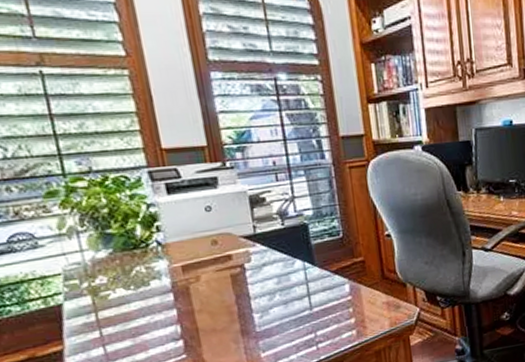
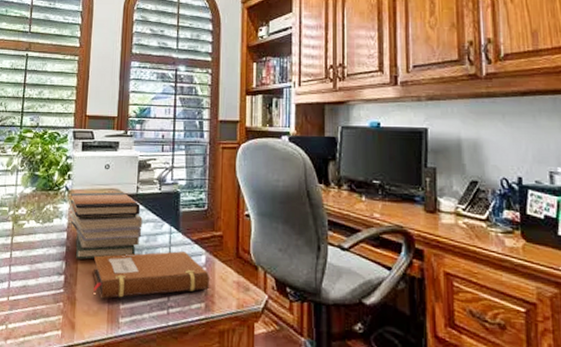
book stack: none [165,234,271,319] -> present [69,192,143,260]
notebook: none [217,284,359,353] -> present [93,250,210,299]

